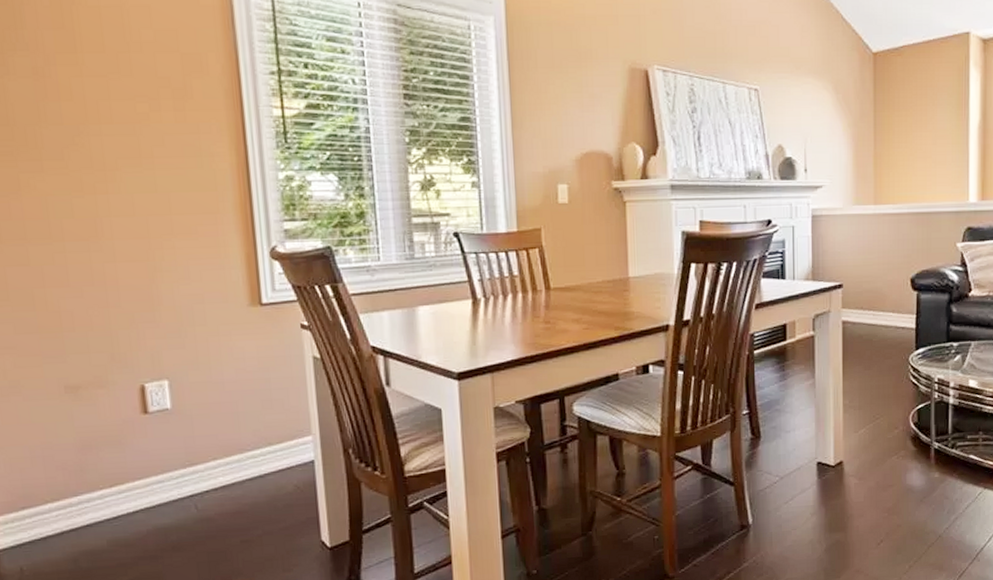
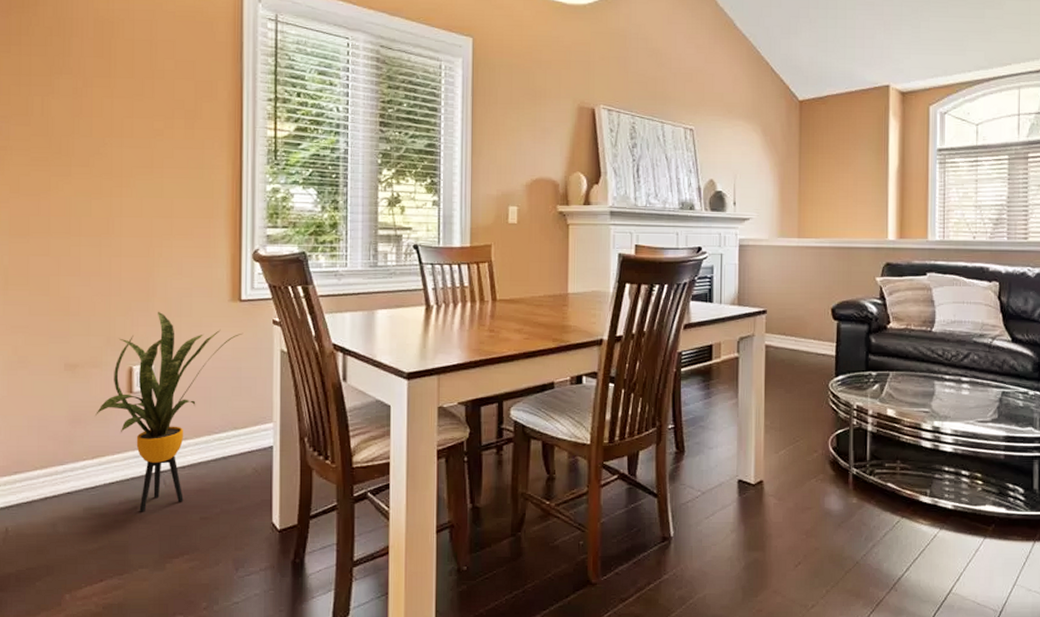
house plant: none [108,321,269,540] -> present [96,311,244,512]

